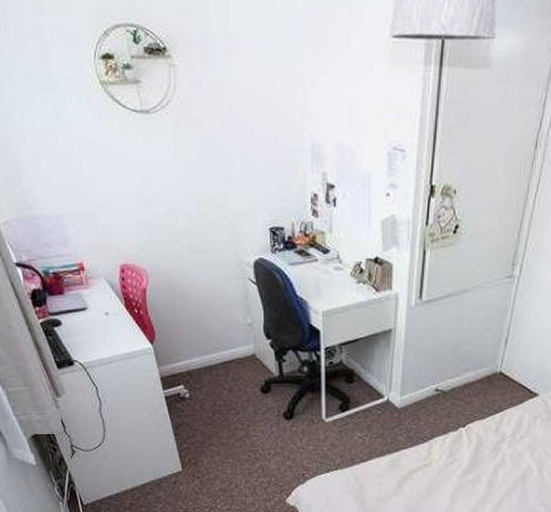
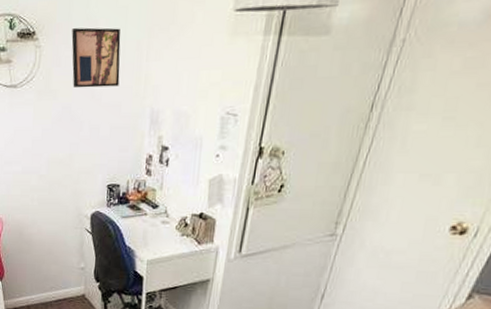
wall art: none [211,46,273,116] -> present [71,27,121,88]

